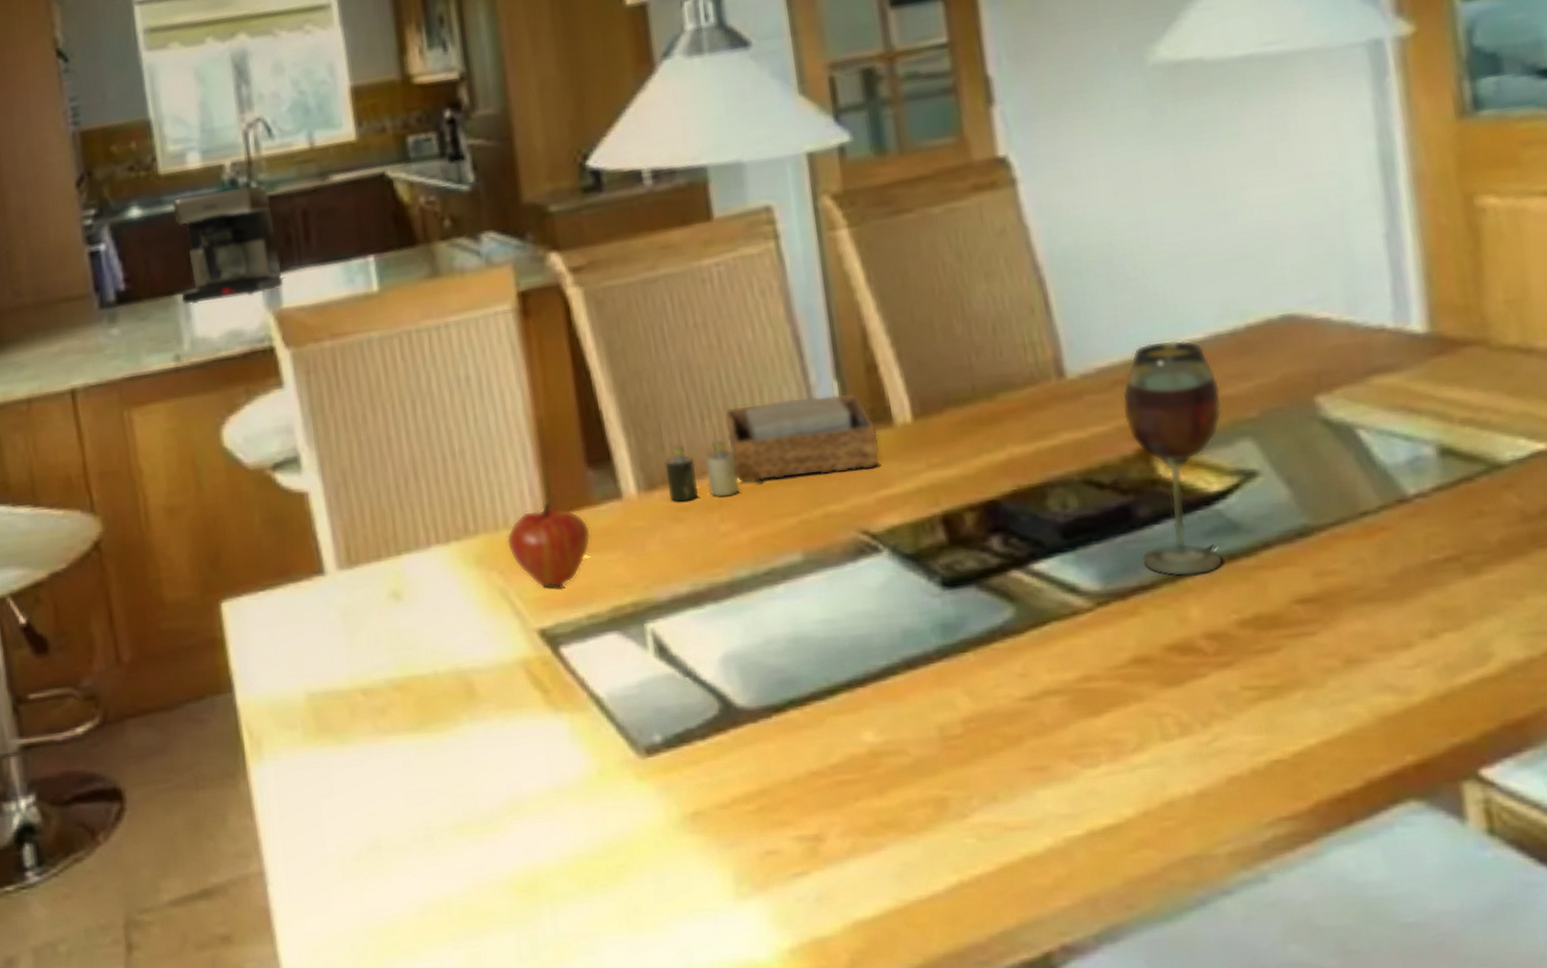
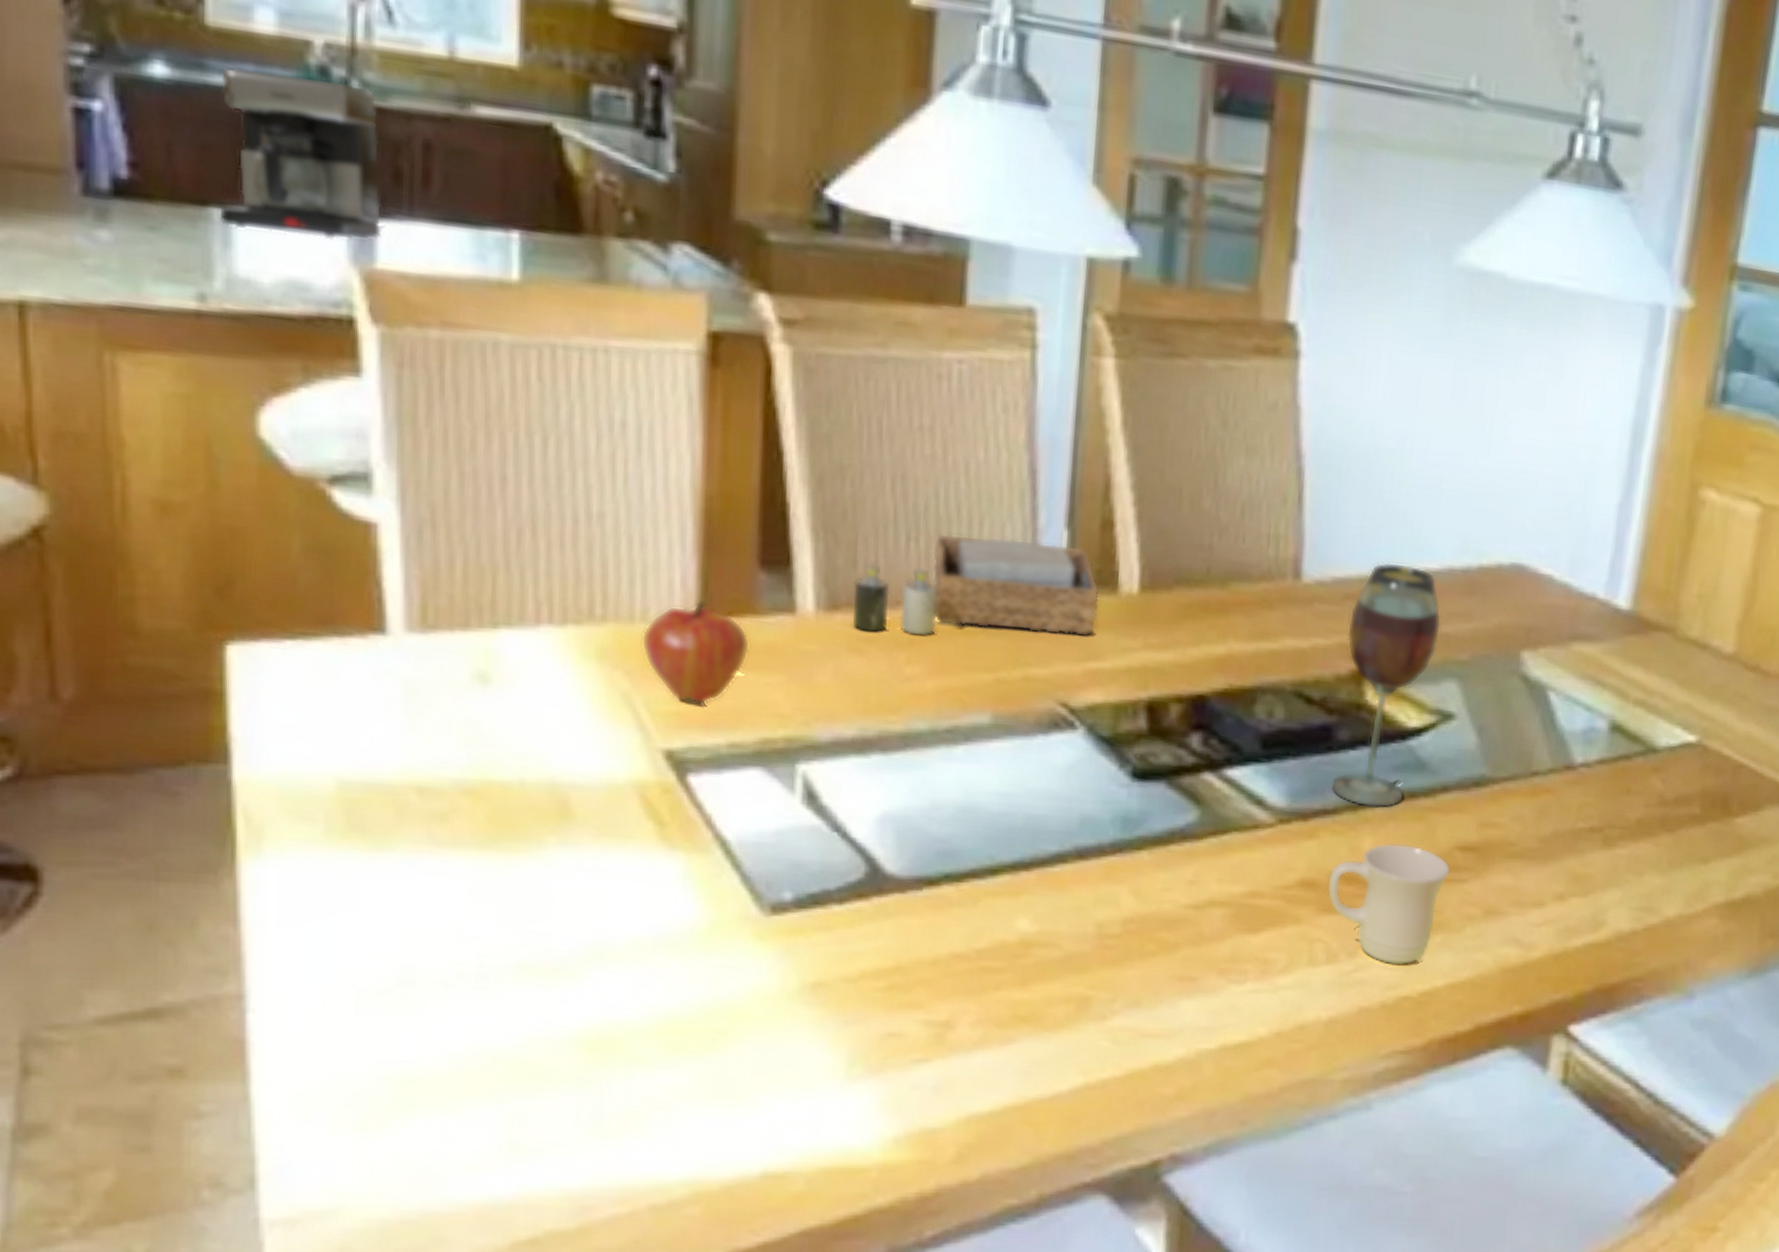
mug: none [1161,606,1295,730] -> present [1327,844,1451,966]

